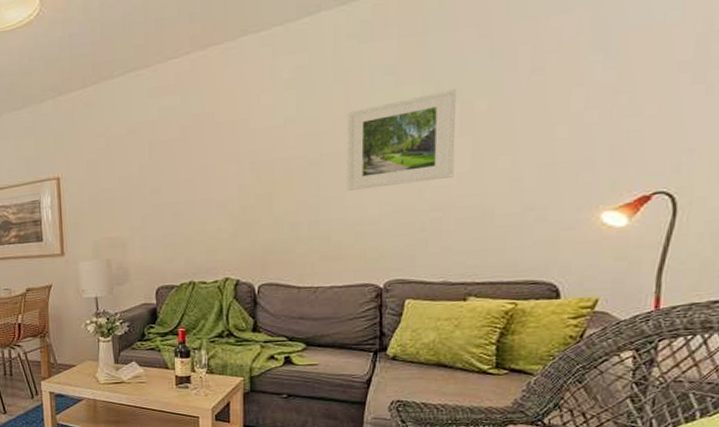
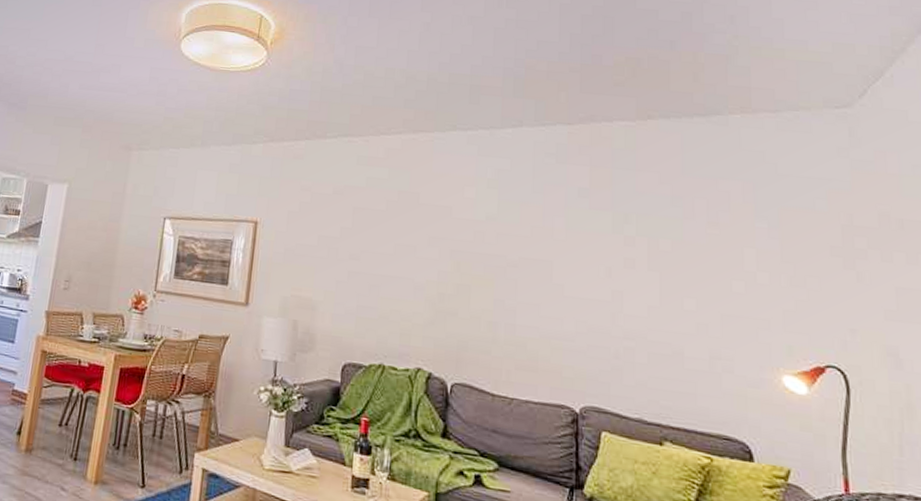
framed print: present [346,89,456,191] -> none [543,222,644,309]

